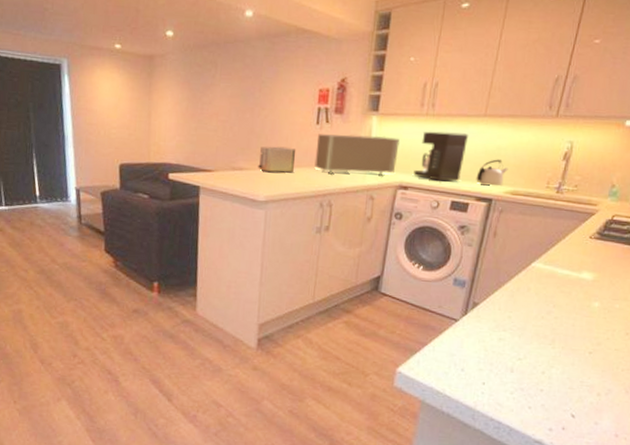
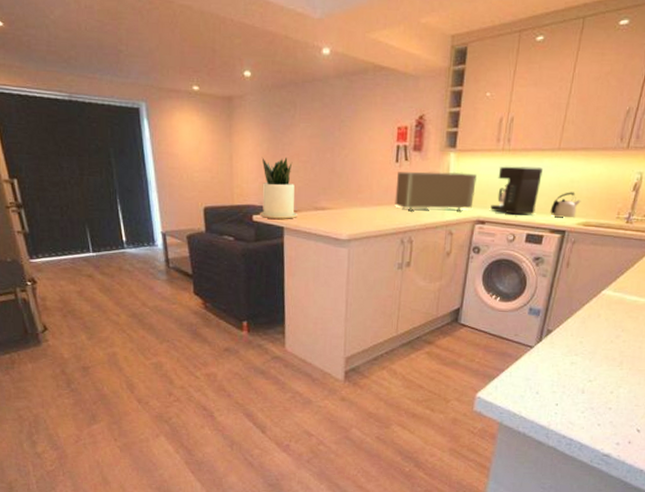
planter: none [175,115,215,179] -> present [259,157,299,219]
toaster: present [258,146,297,173] -> none [340,185,377,212]

